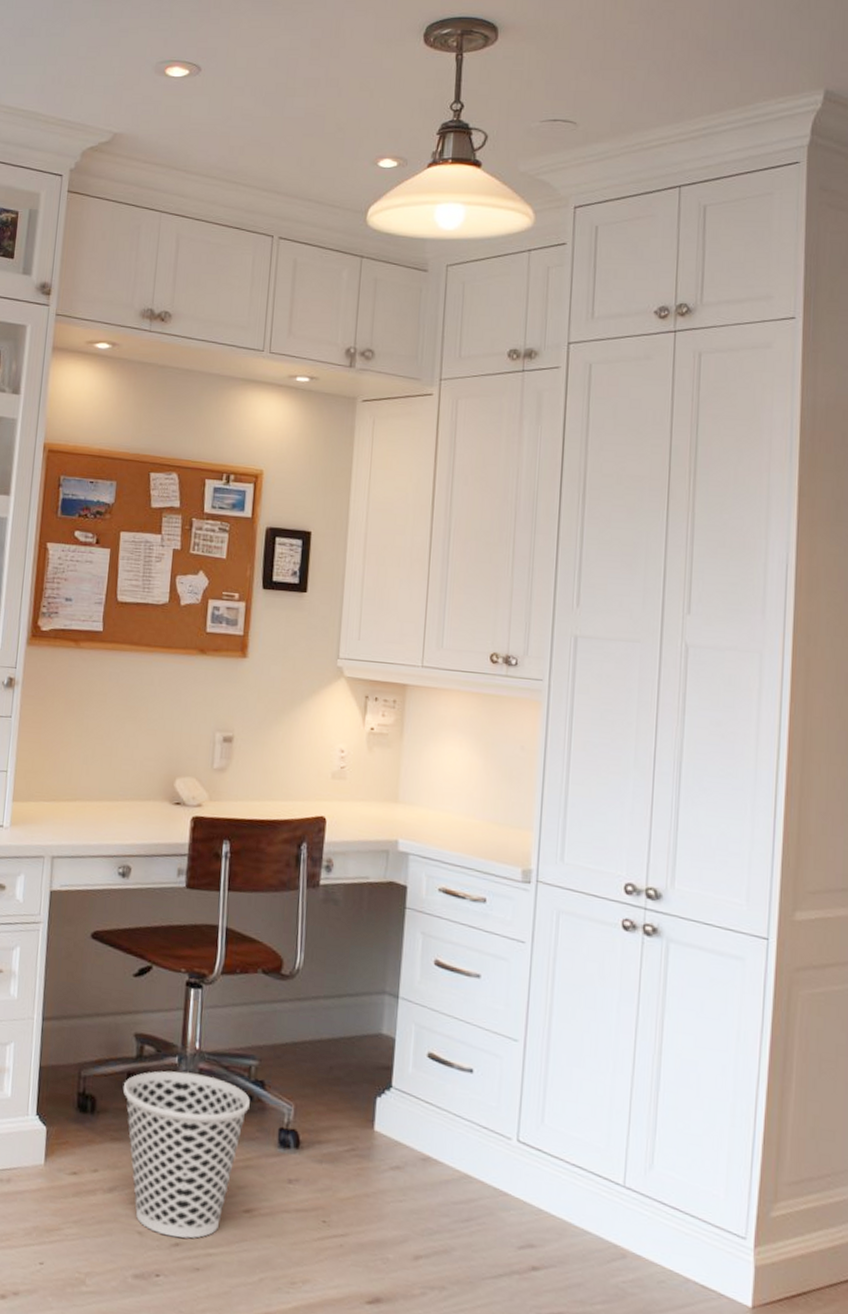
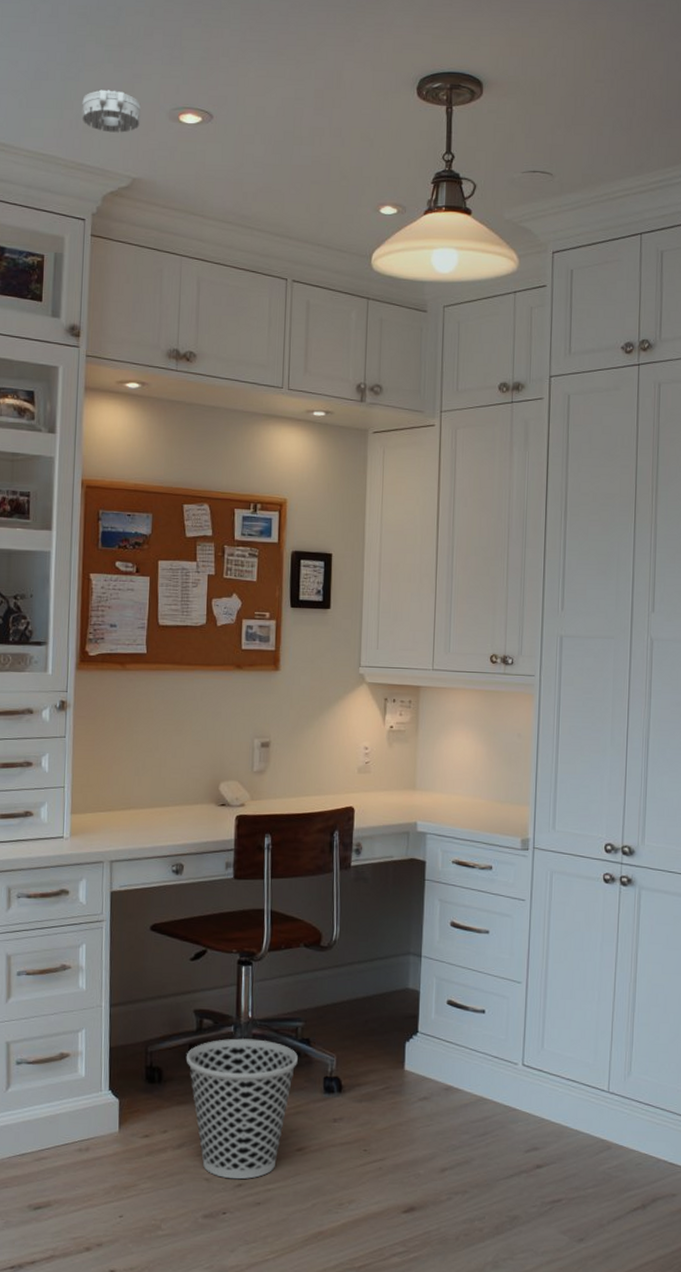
smoke detector: none [64,45,126,88] -> present [81,89,141,133]

